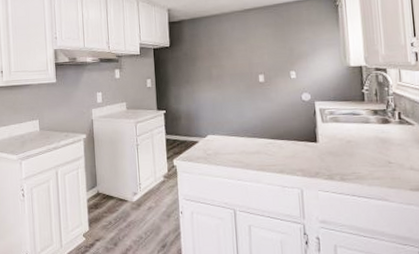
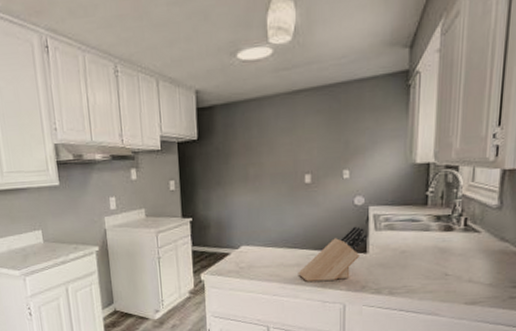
knife block: none [258,118,316,168] -> present [298,226,367,281]

